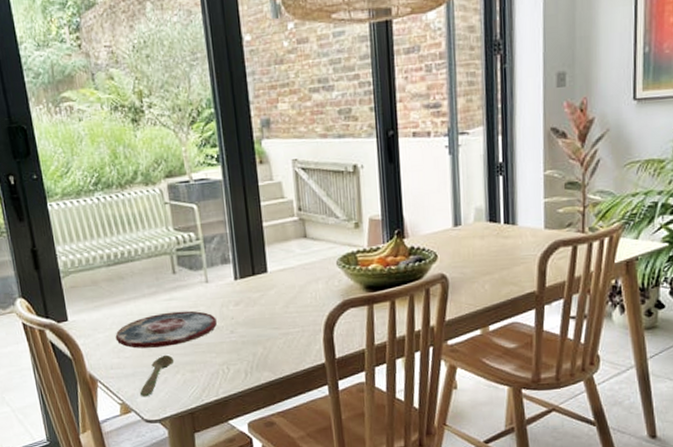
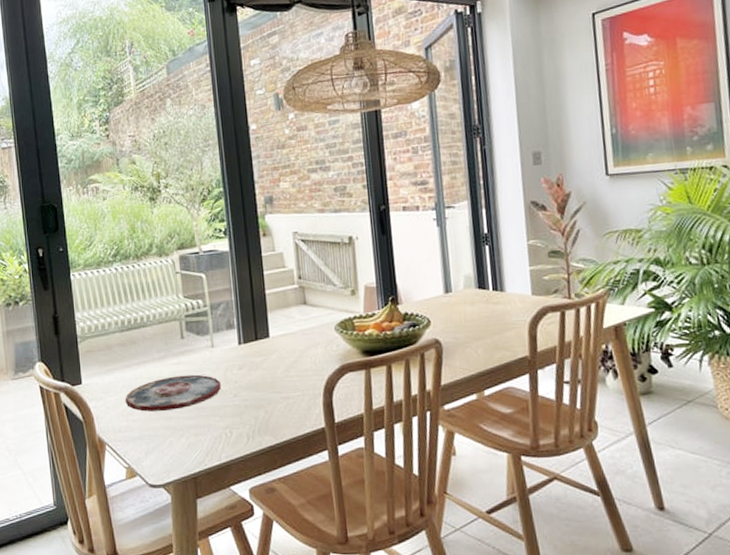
spoon: present [140,354,175,397] -> none [146,418,180,461]

